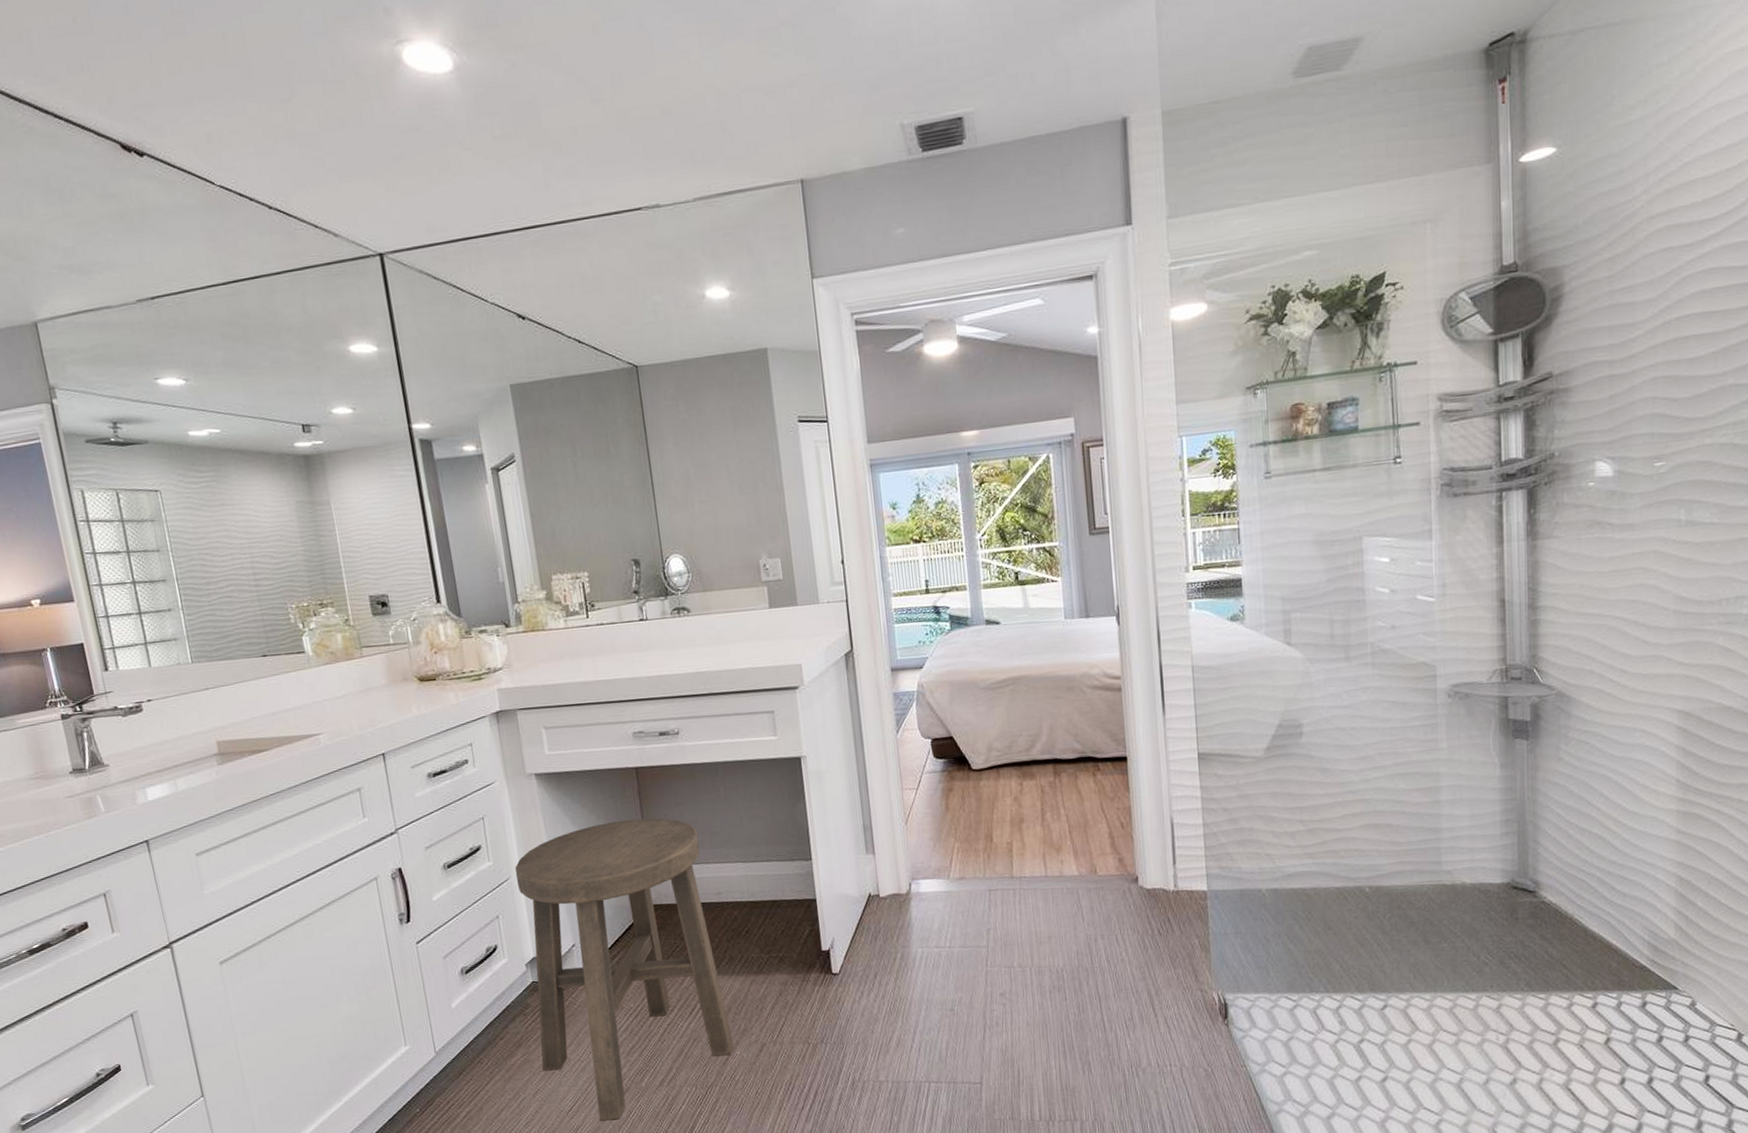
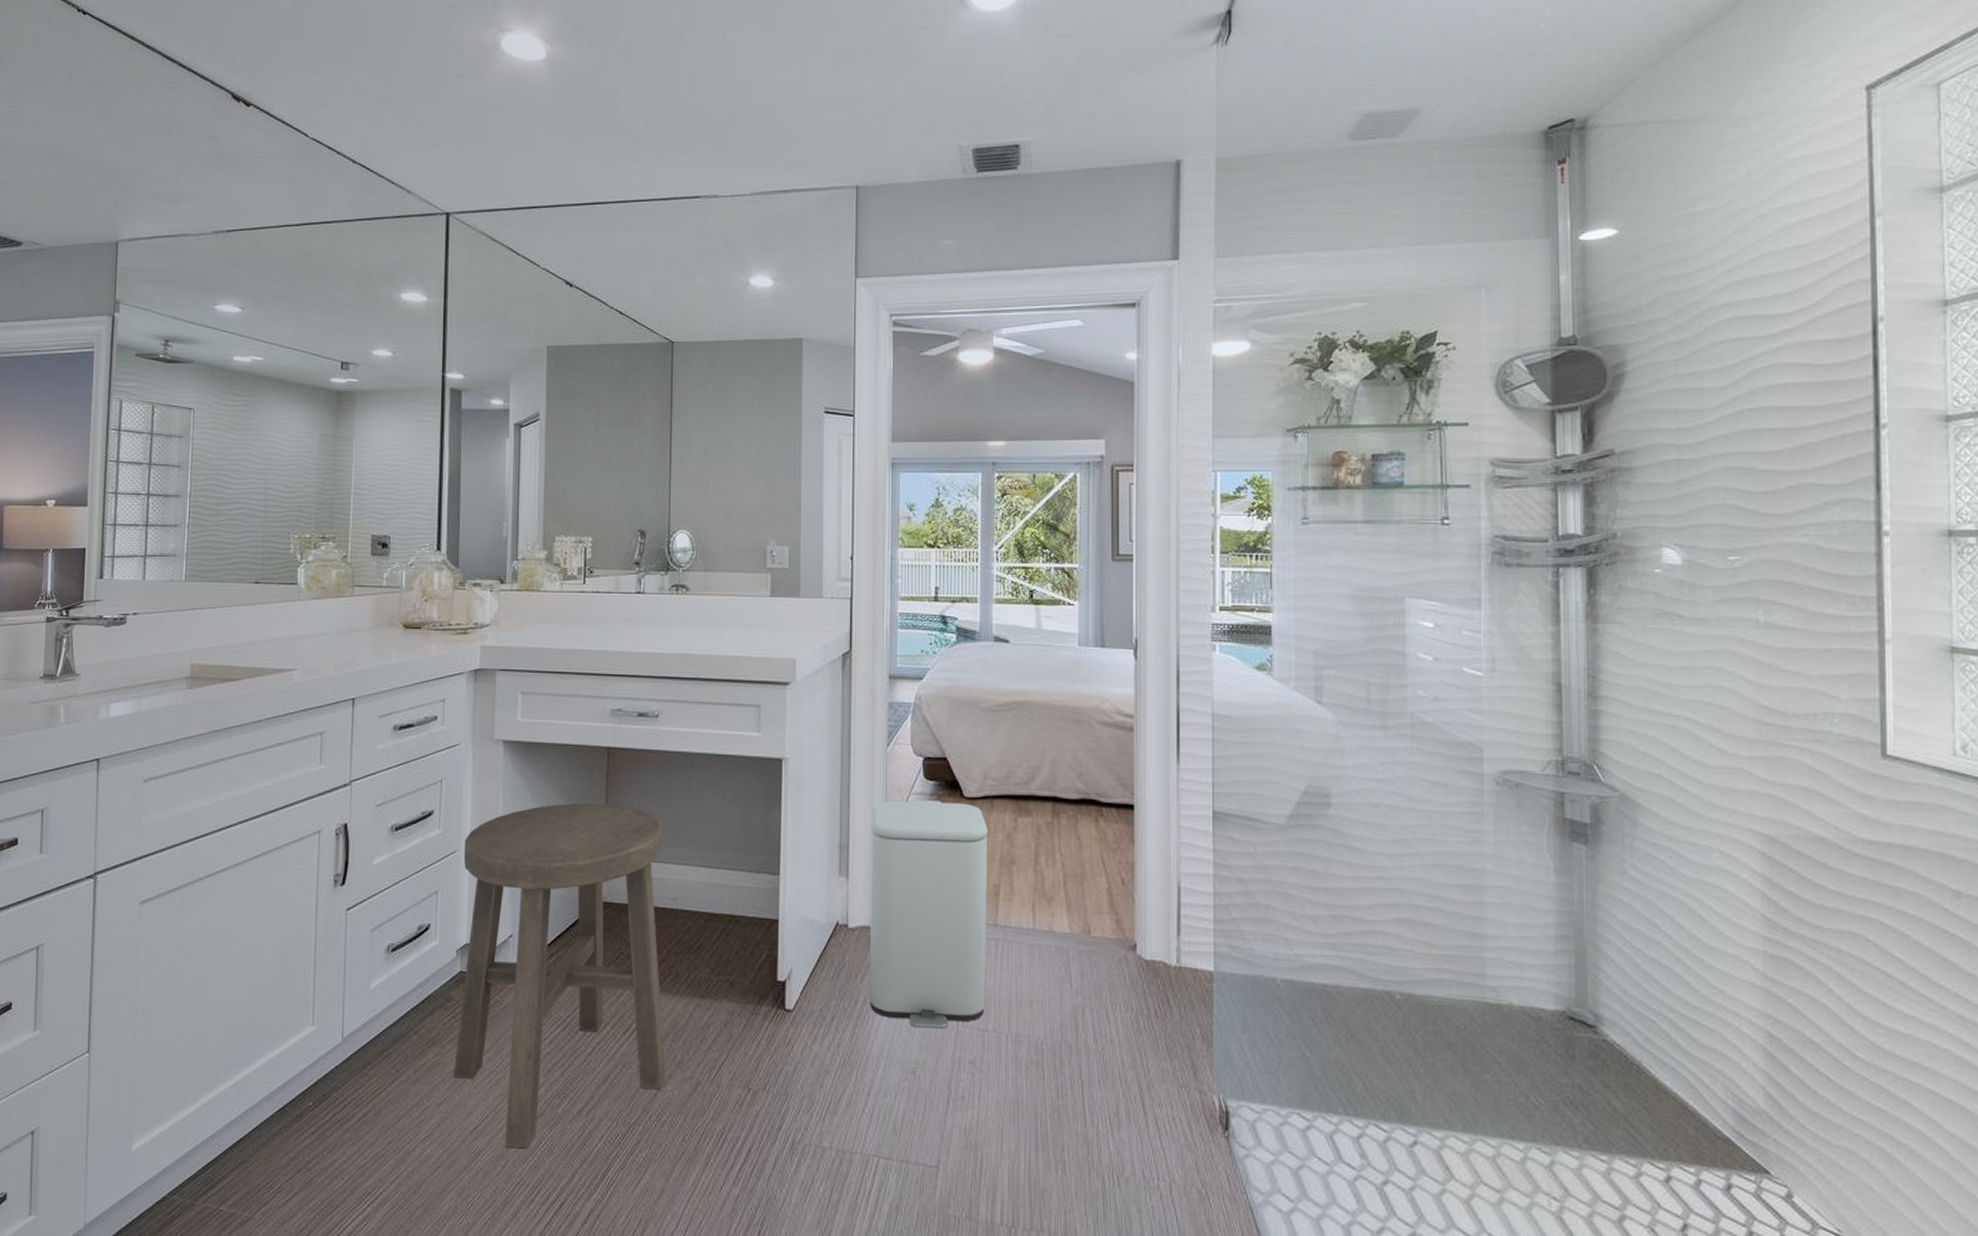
pedal bin: none [889,775,1009,974] -> present [869,800,988,1030]

